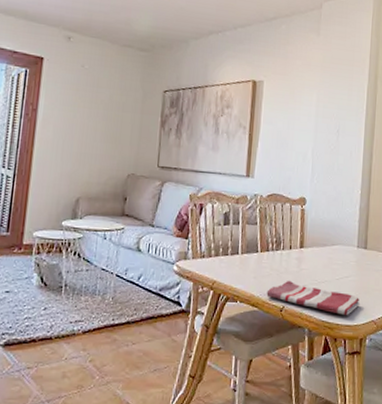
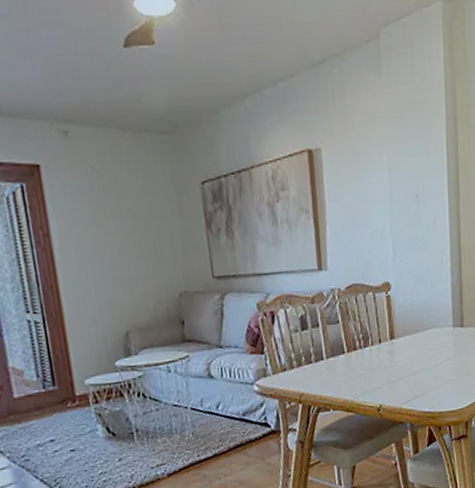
dish towel: present [266,280,360,316] -> none [360,376,462,402]

